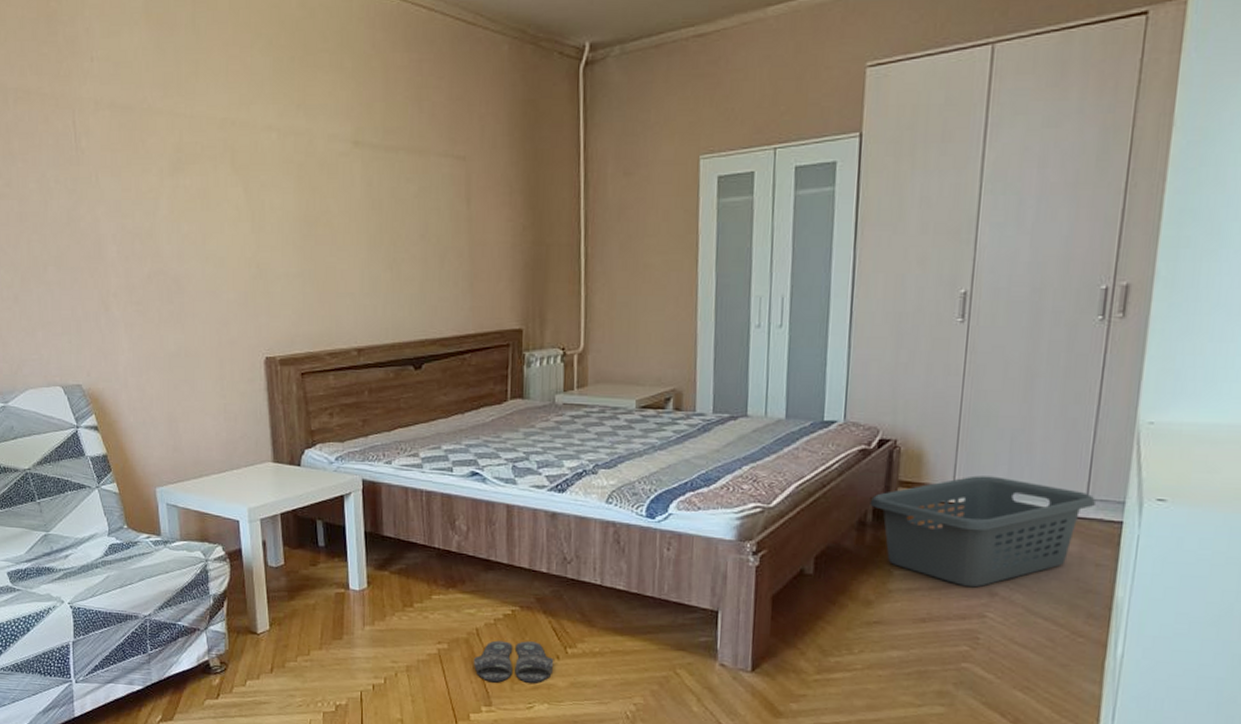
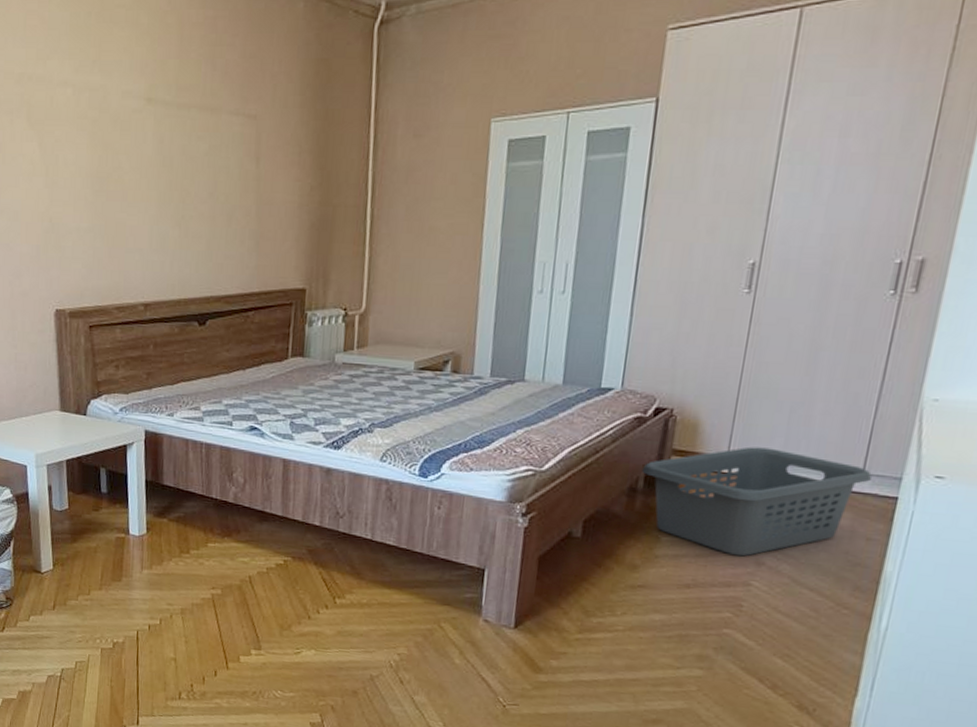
slippers: present [474,640,554,683] -> none [246,588,323,631]

